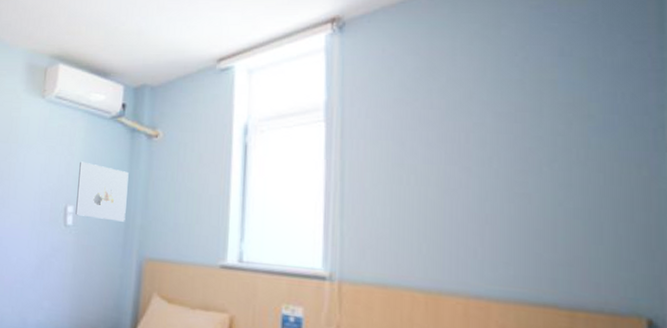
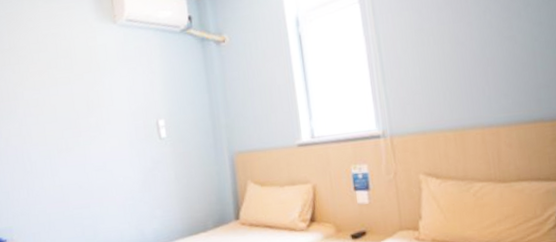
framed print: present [76,161,129,222] -> none [161,76,212,127]

